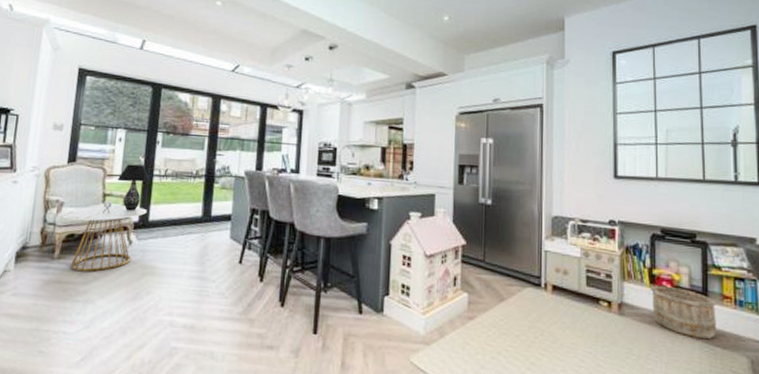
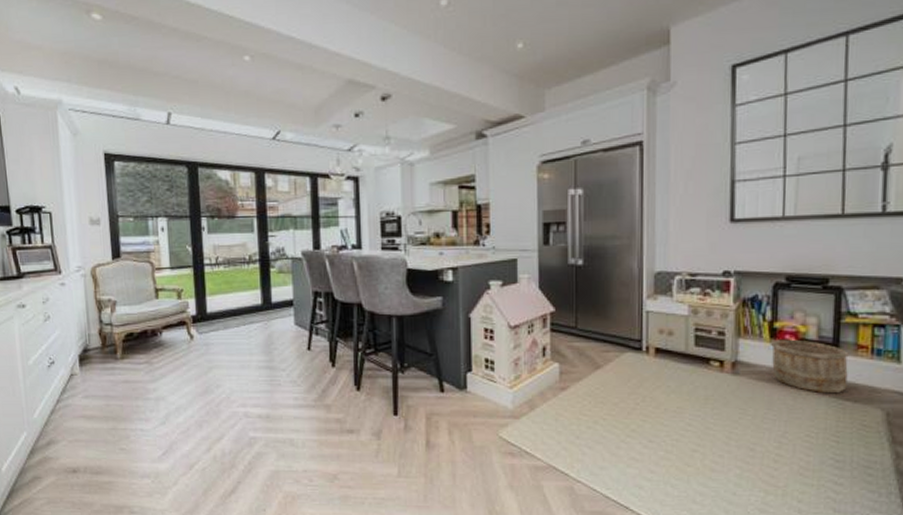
side table: present [61,200,147,272] -> none [116,295,204,370]
table lamp: present [117,164,150,211] -> none [166,254,201,305]

